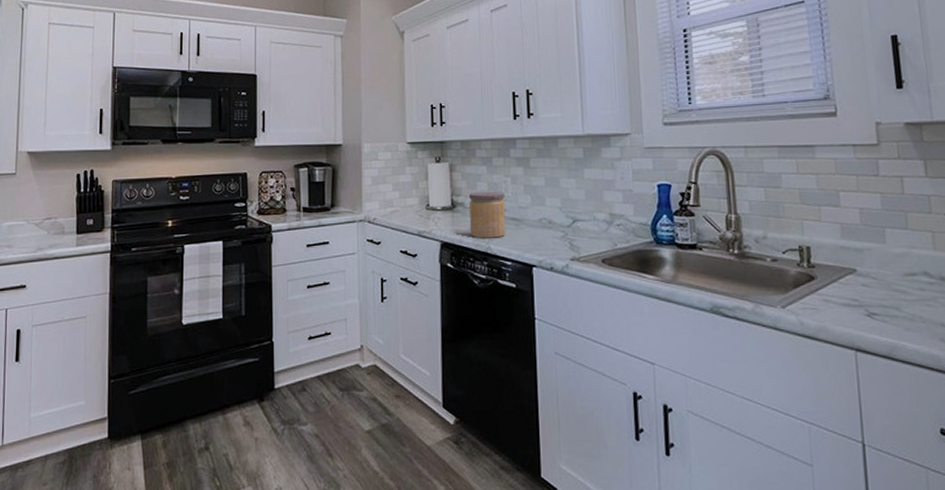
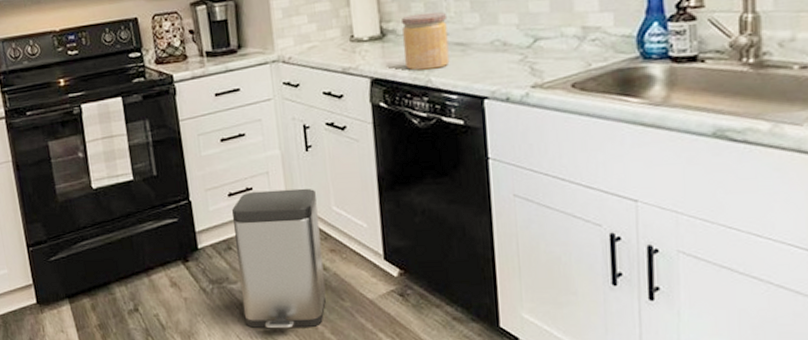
pedal bin: none [309,336,389,473] -> present [231,188,326,329]

